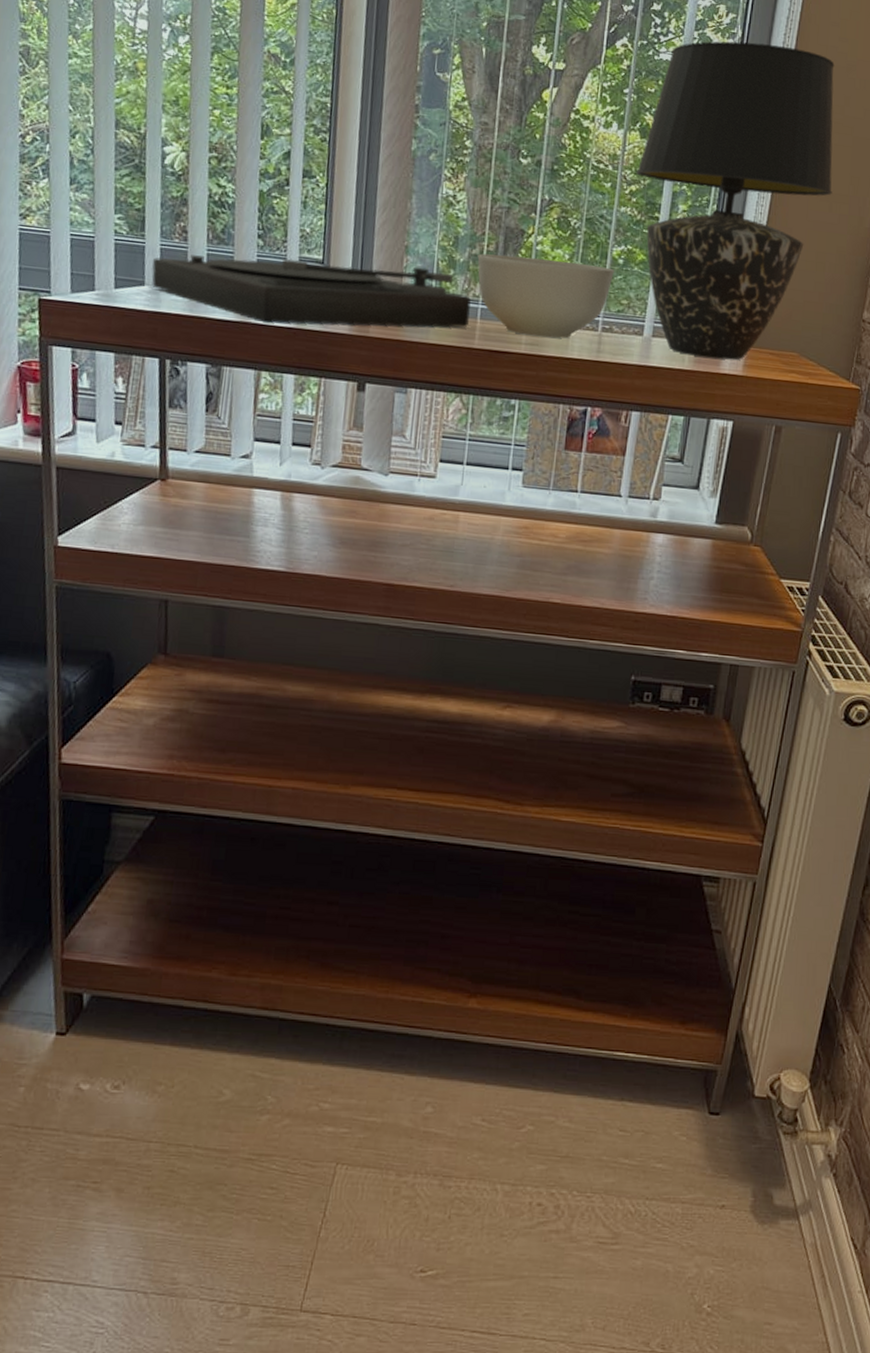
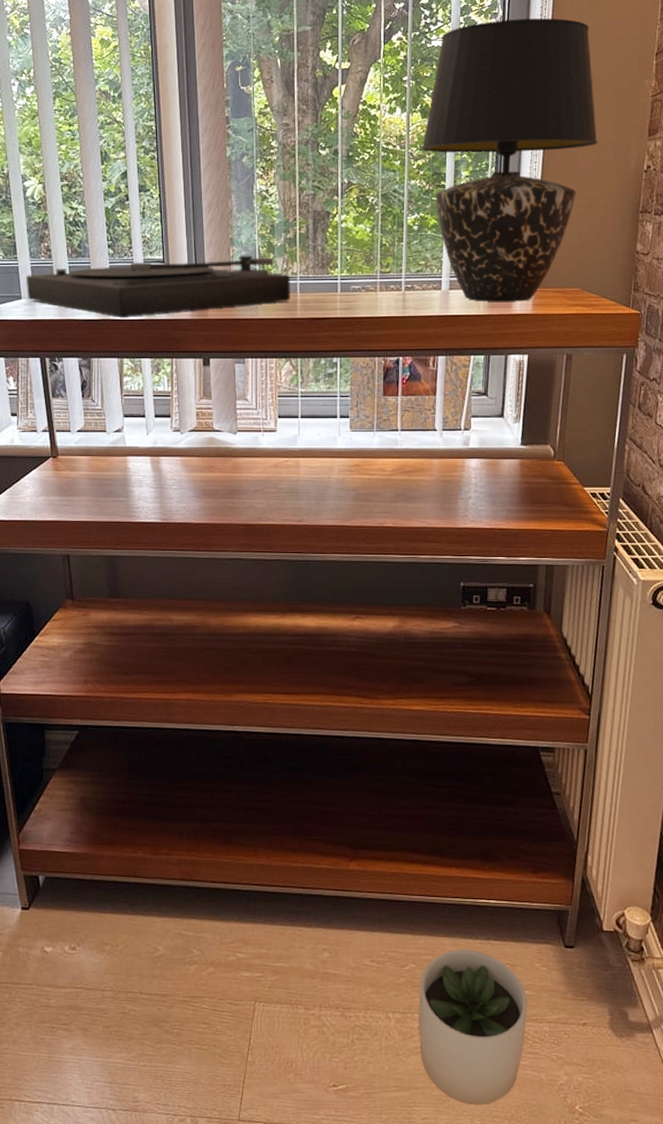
bowl: present [477,253,614,339] -> none [292,234,410,302]
planter: none [529,1111,660,1300] -> present [418,949,527,1105]

